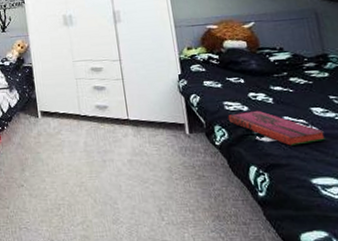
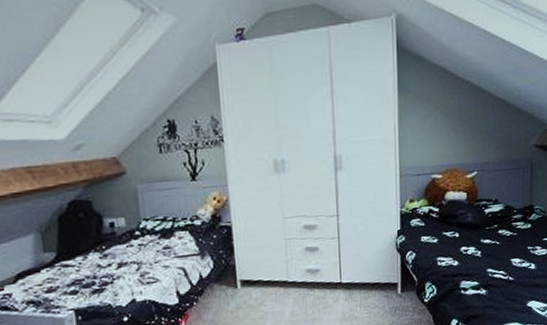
hardback book: present [228,110,325,146] -> none [439,264,517,297]

